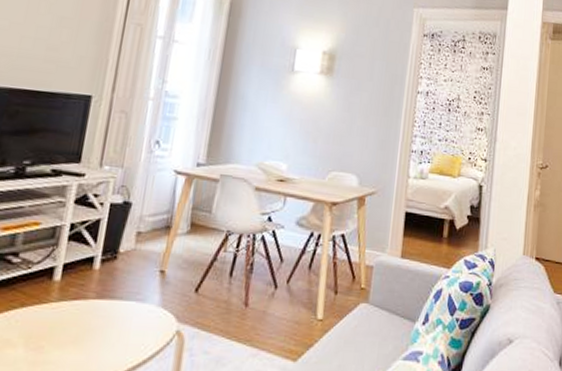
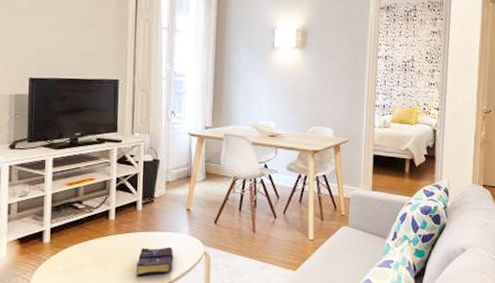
book: none [79,321,136,362] -> present [136,247,174,276]

